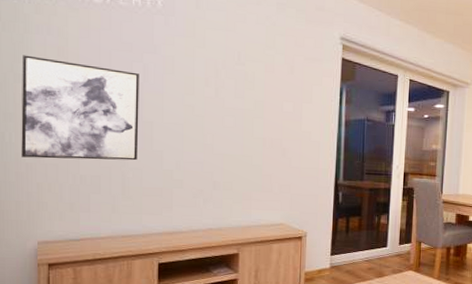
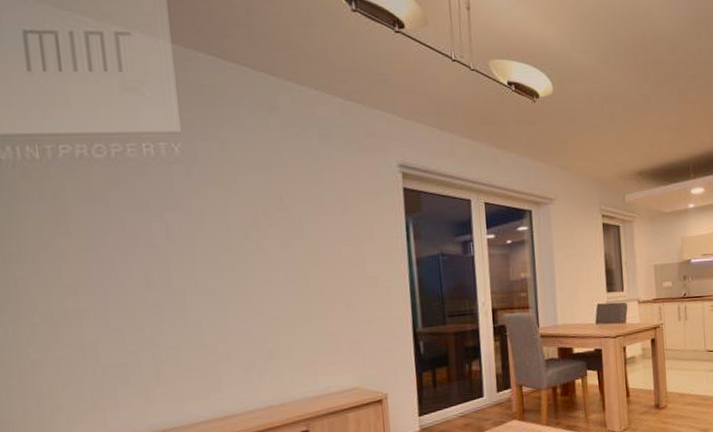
wall art: present [21,55,139,161] -> none [11,230,171,354]

